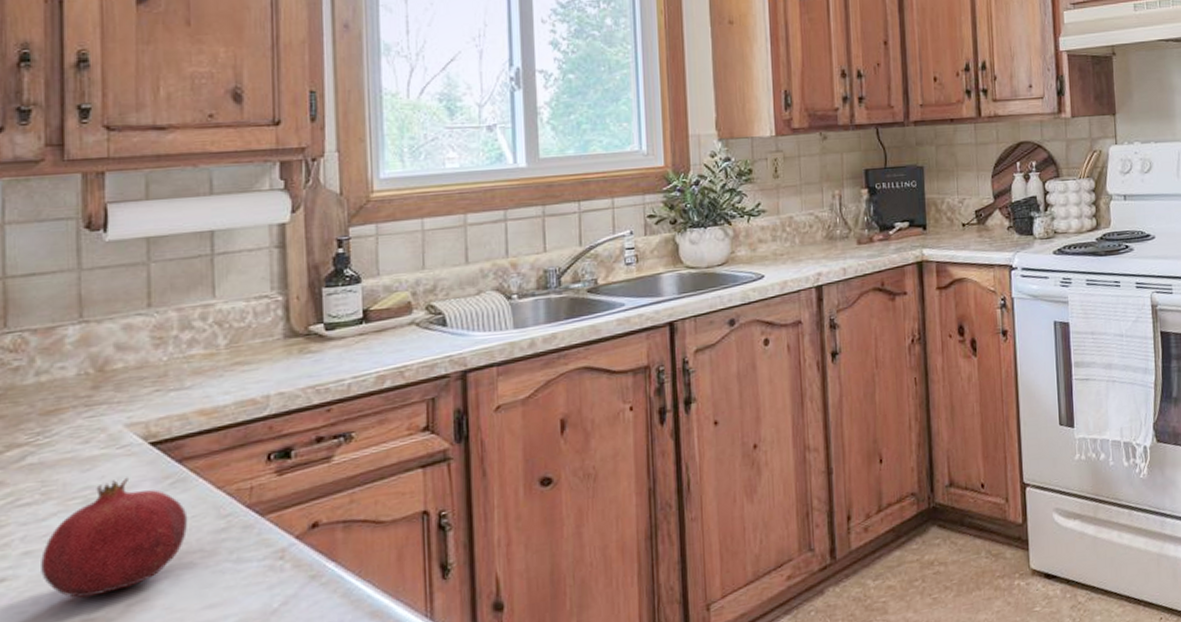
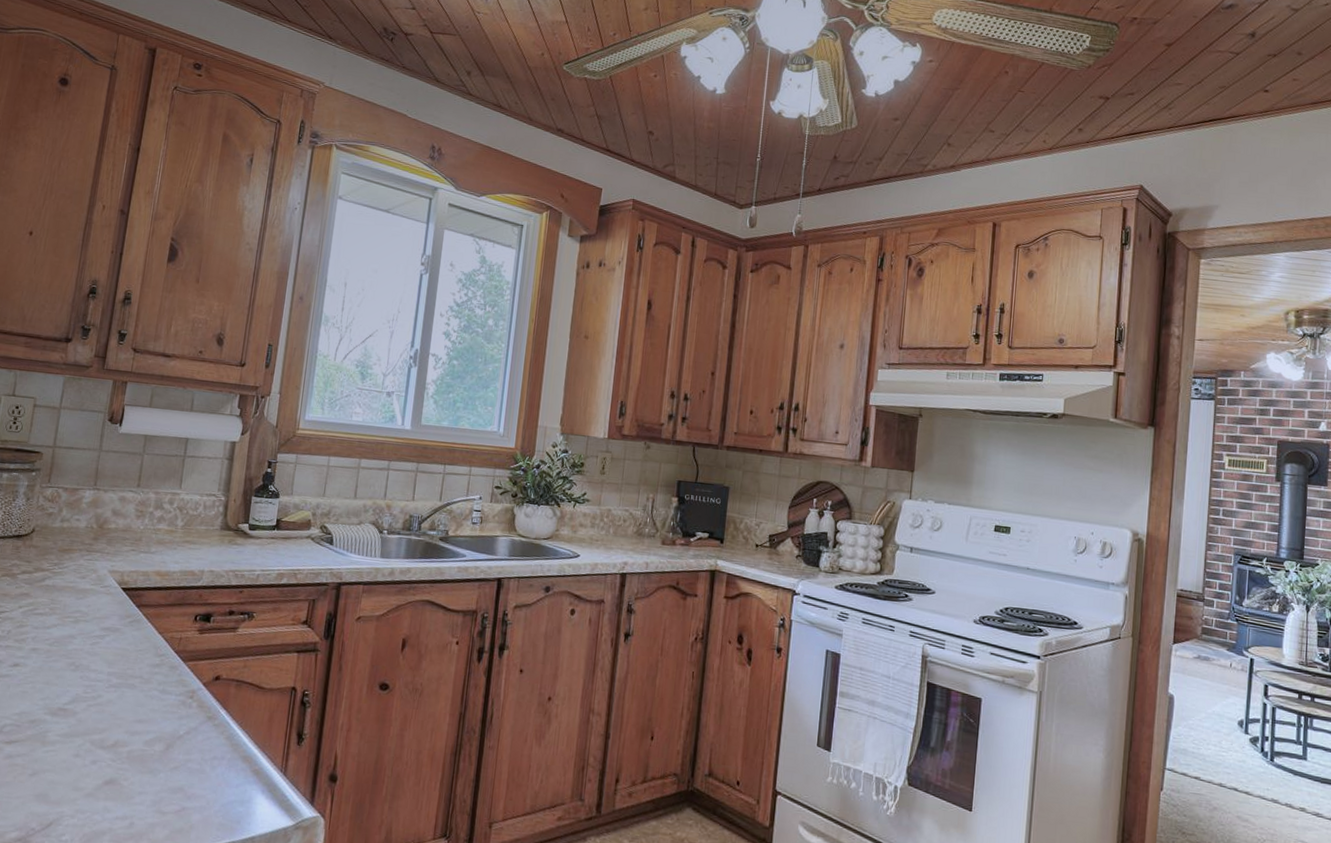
fruit: present [41,477,188,598] -> none [40,610,137,693]

